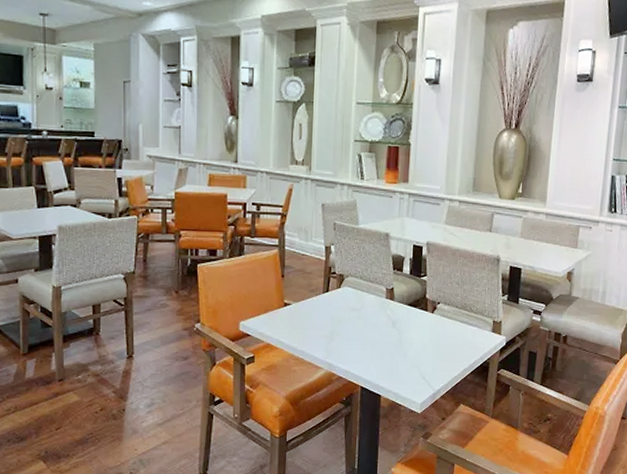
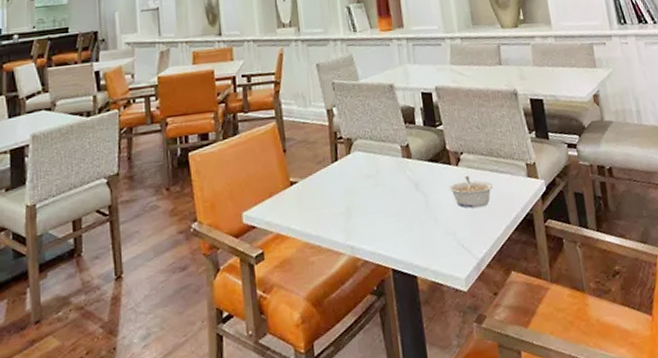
legume: none [421,323,460,350] -> present [448,176,493,208]

